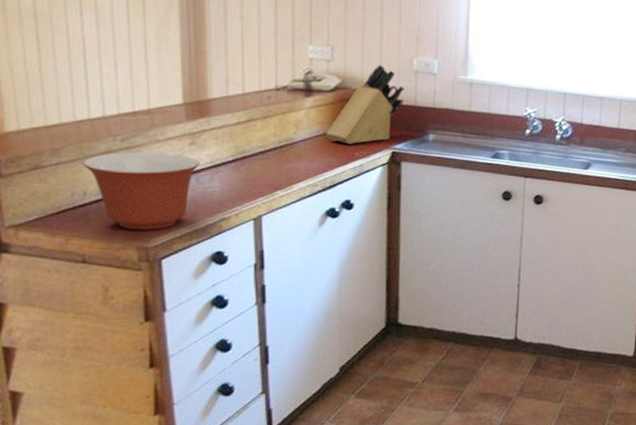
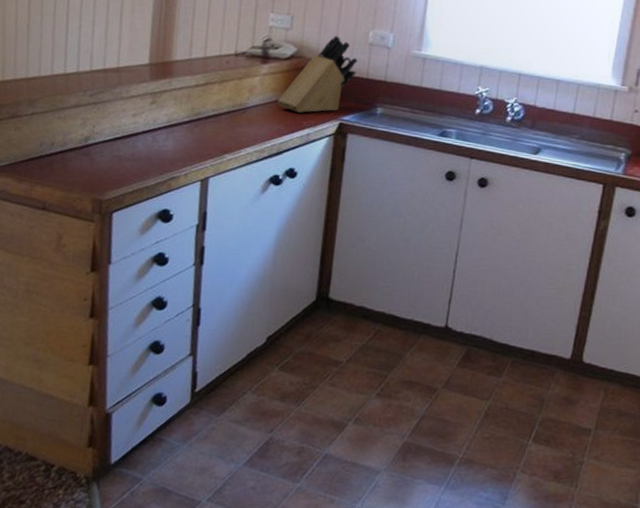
mixing bowl: present [83,152,200,230] -> none [54,107,158,184]

